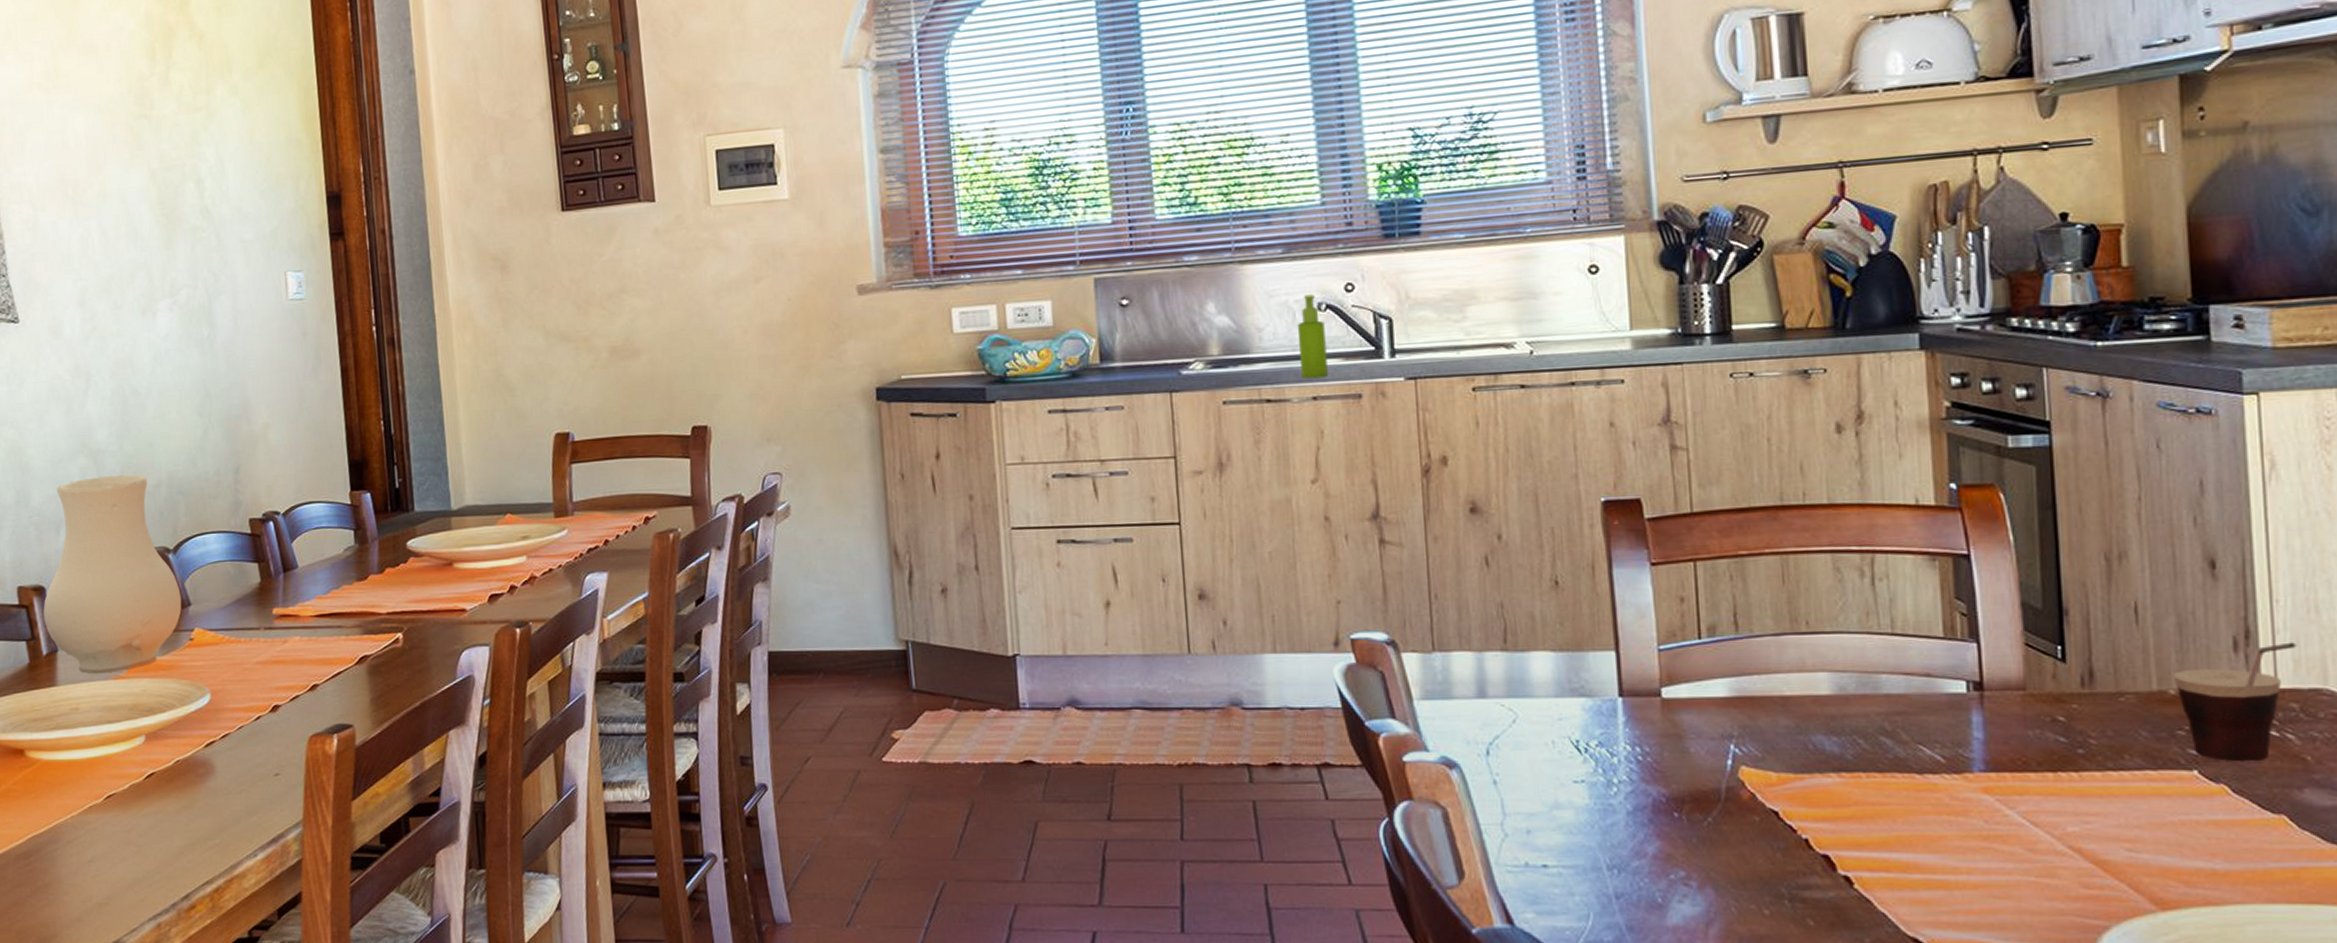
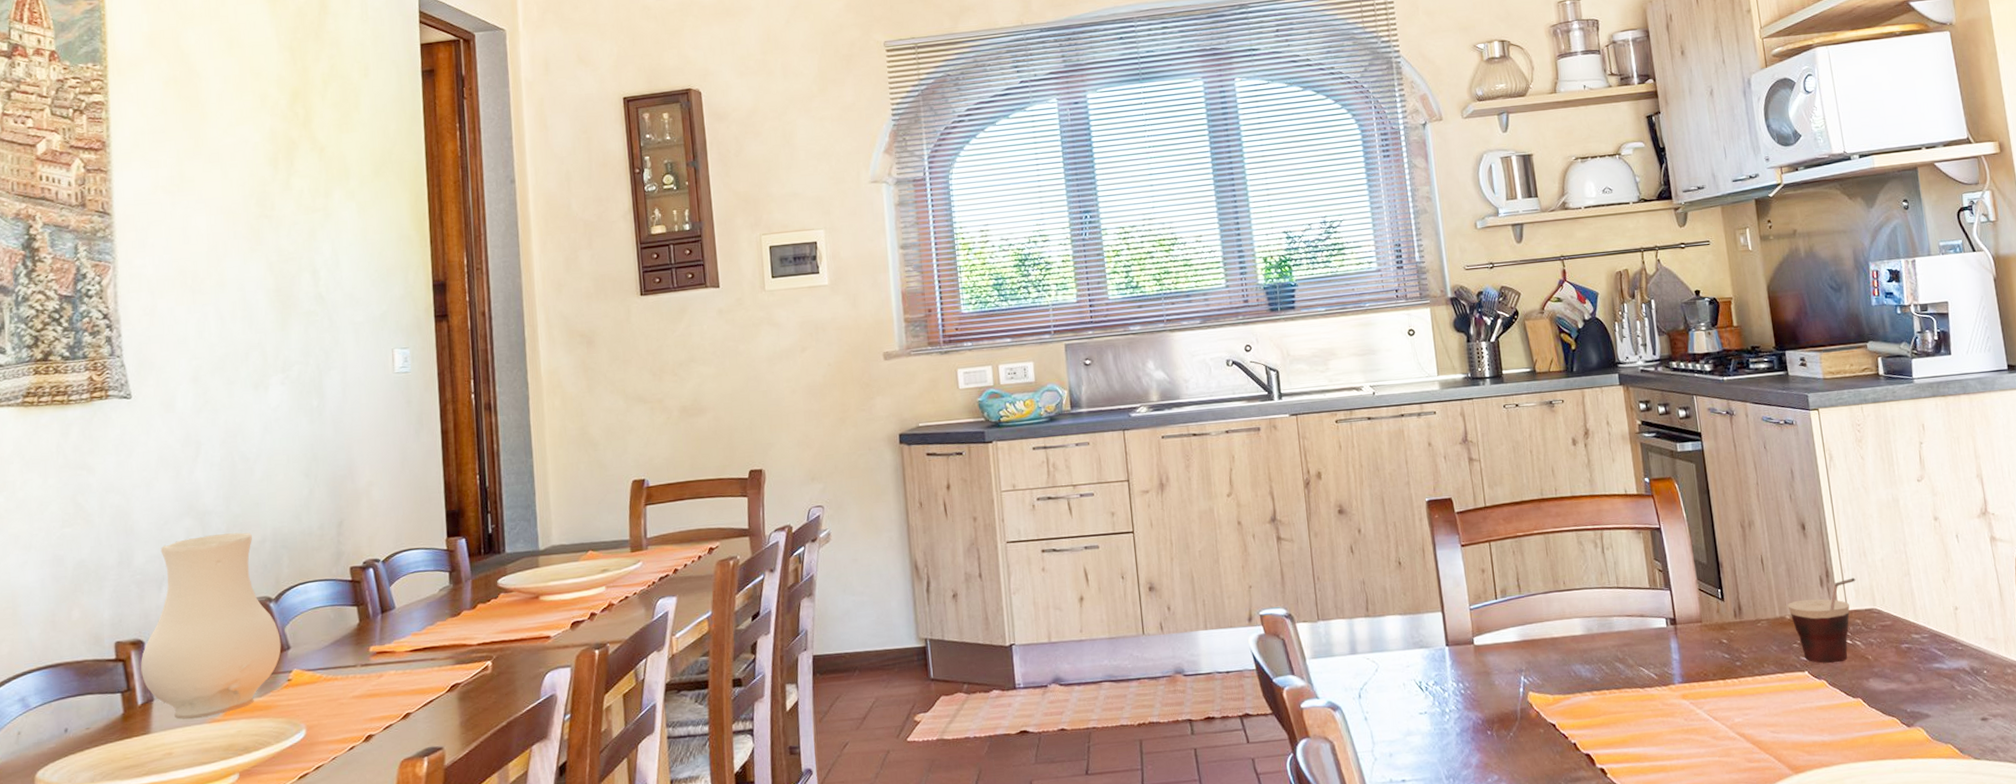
soap dispenser: present [1297,294,1328,379] -> none [1212,353,1236,418]

